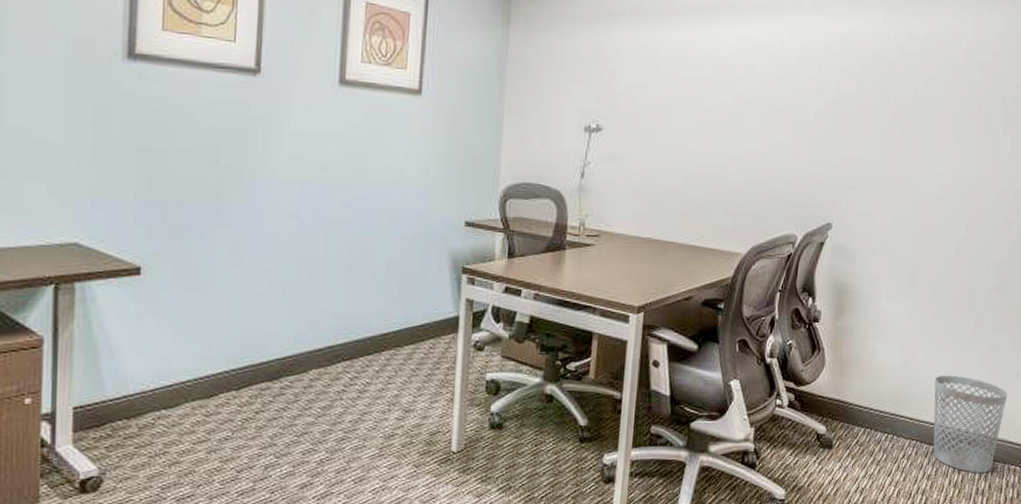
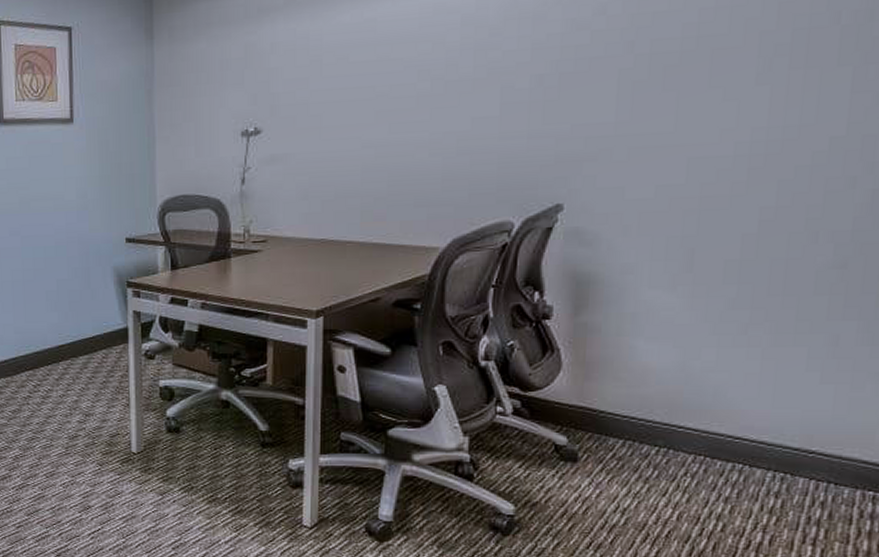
wastebasket: present [933,375,1008,473] -> none [731,377,858,498]

